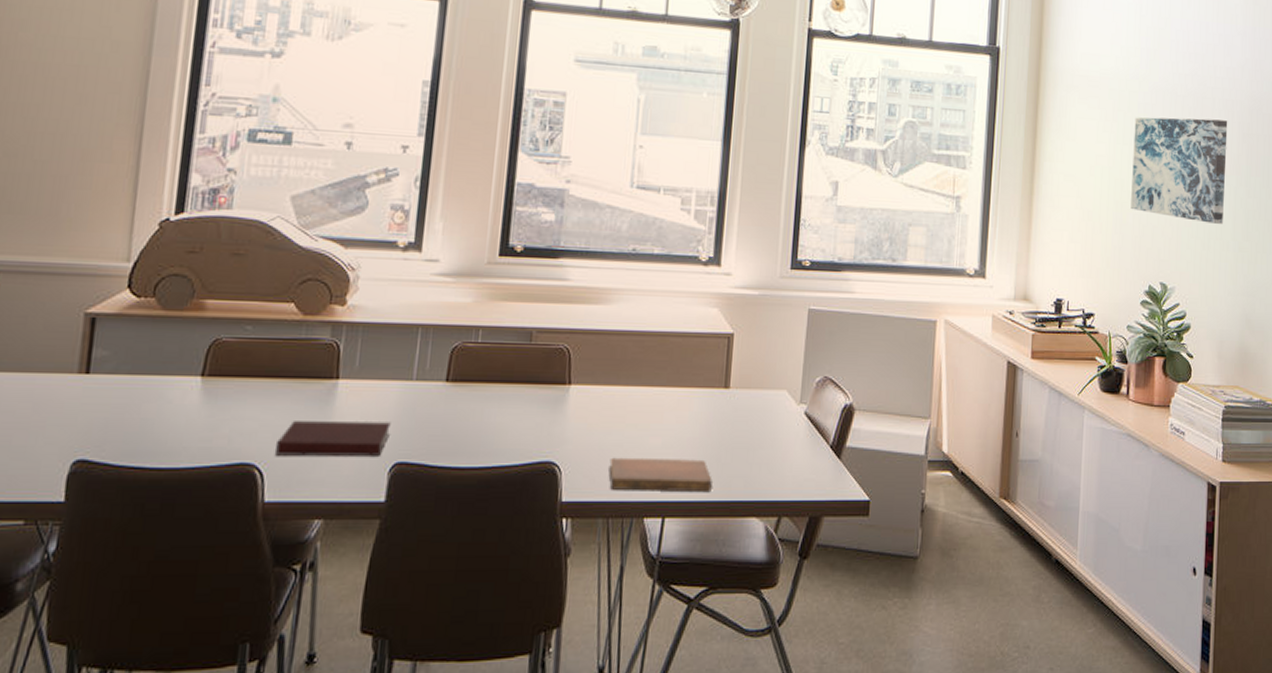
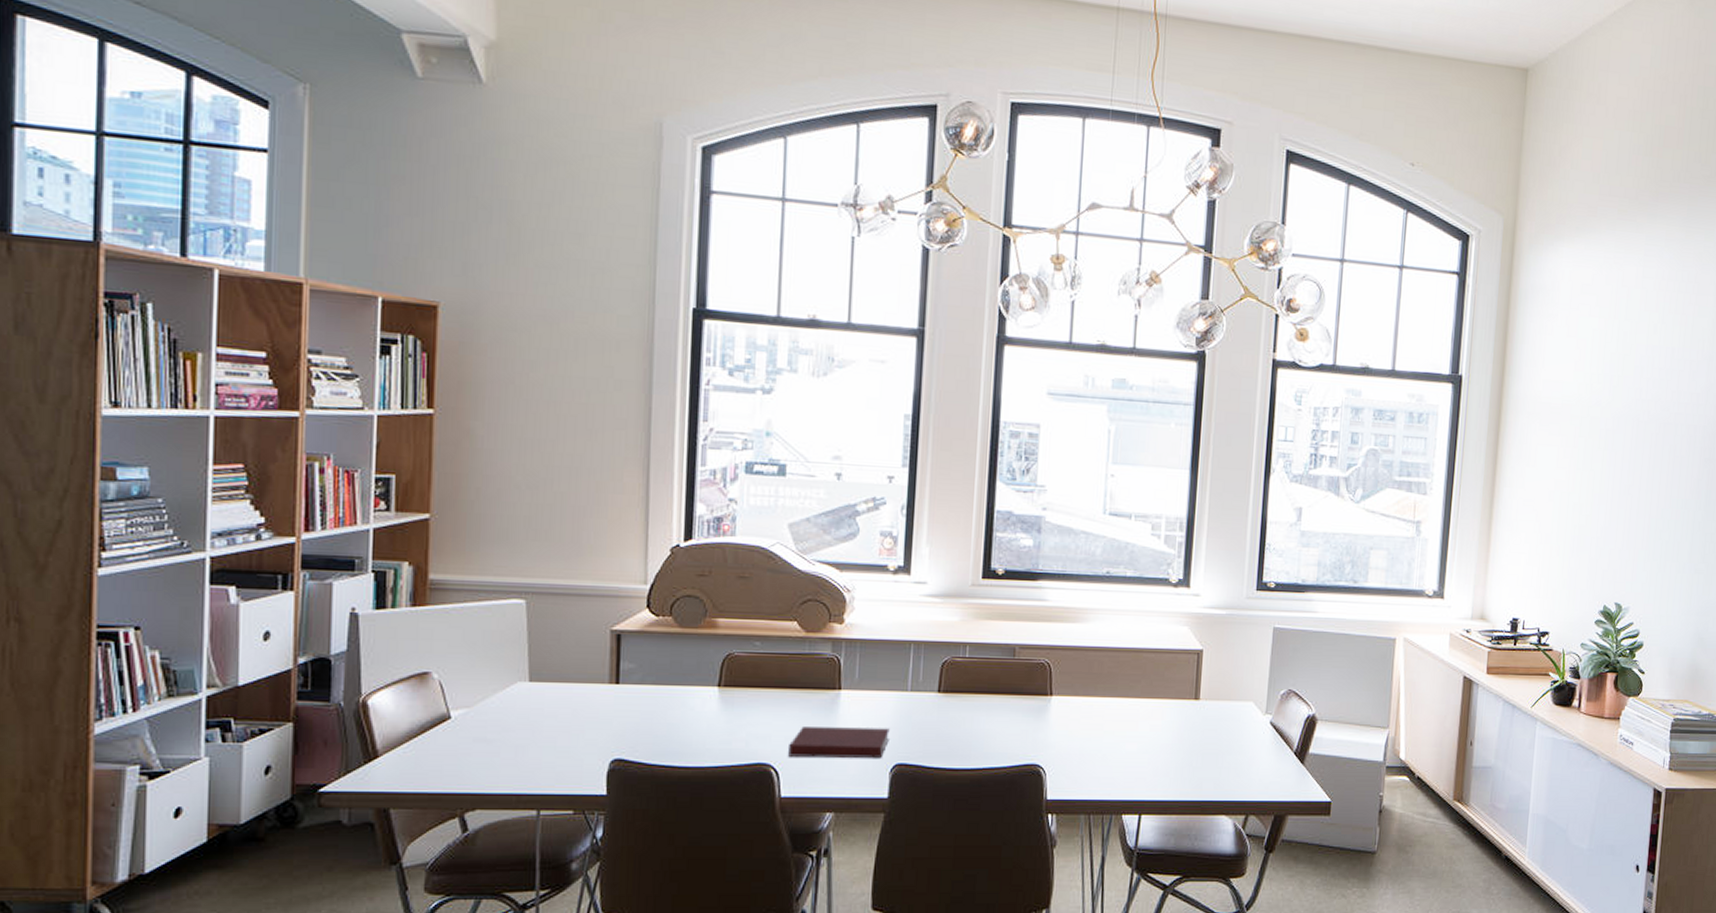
notebook: present [608,457,712,493] -> none [1089,761,1185,793]
wall art: present [1131,117,1228,224] -> none [1588,443,1690,547]

